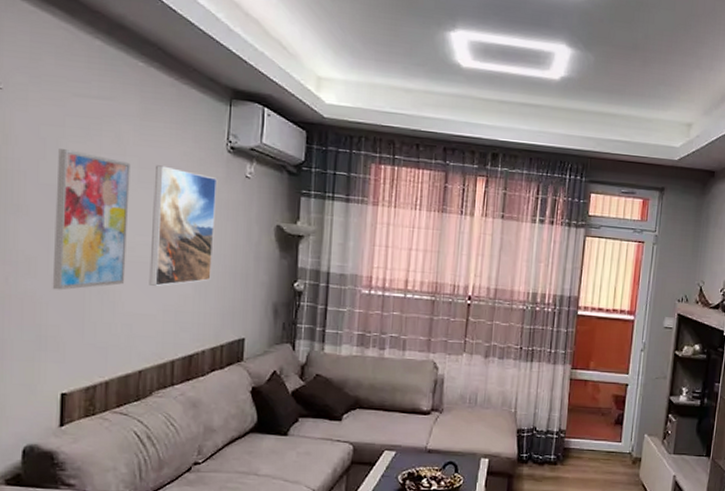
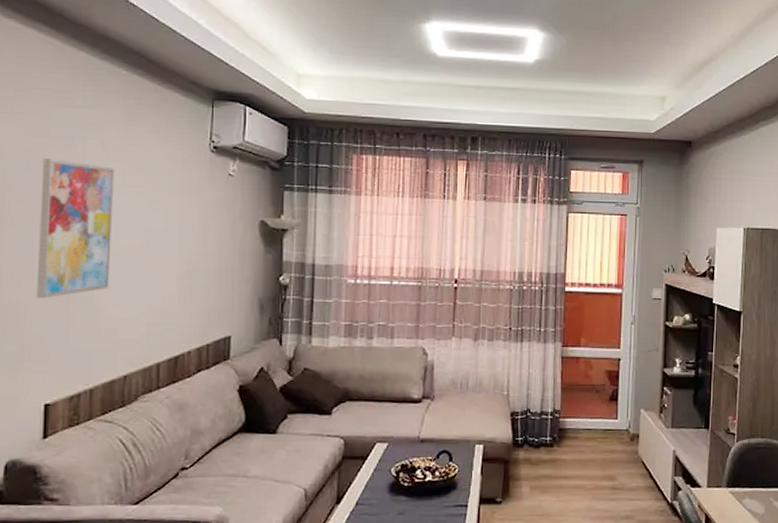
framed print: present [149,165,217,286] -> none [134,169,200,288]

